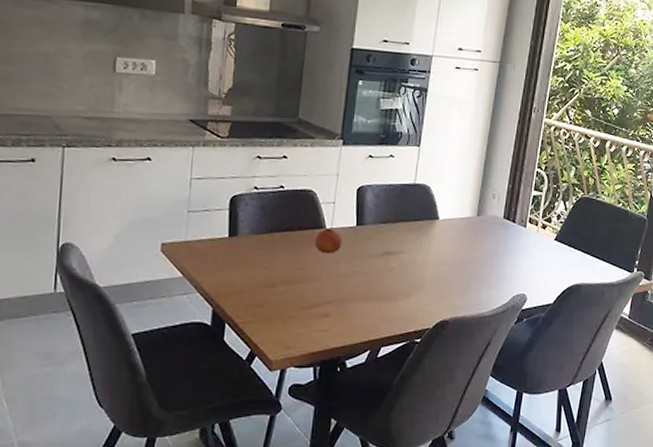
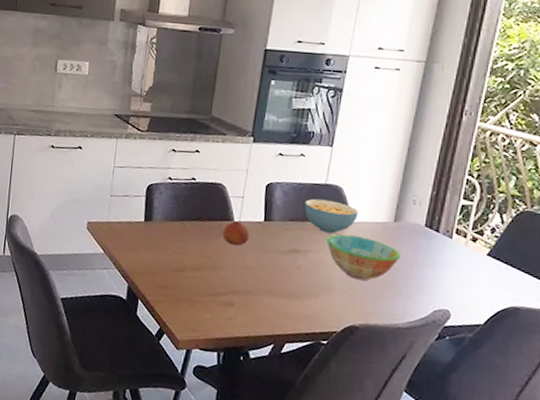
cereal bowl: none [395,199,445,232] -> present [304,198,358,233]
bowl: none [417,232,484,275] -> present [327,234,402,281]

